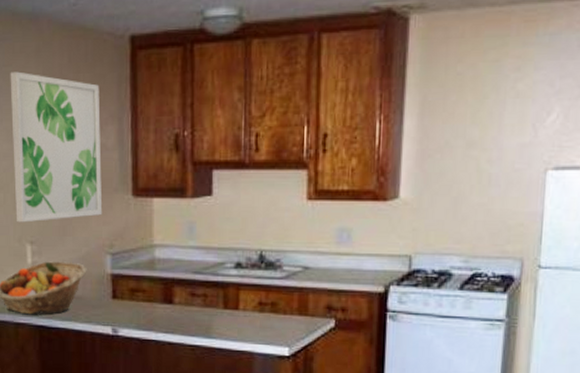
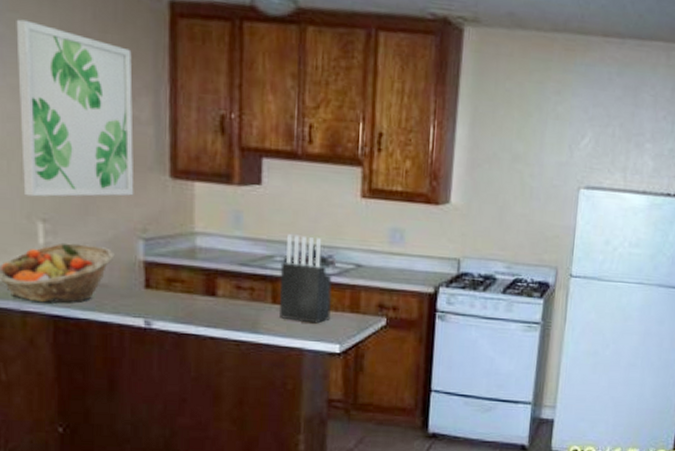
knife block: none [230,241,281,327] -> present [279,234,332,324]

